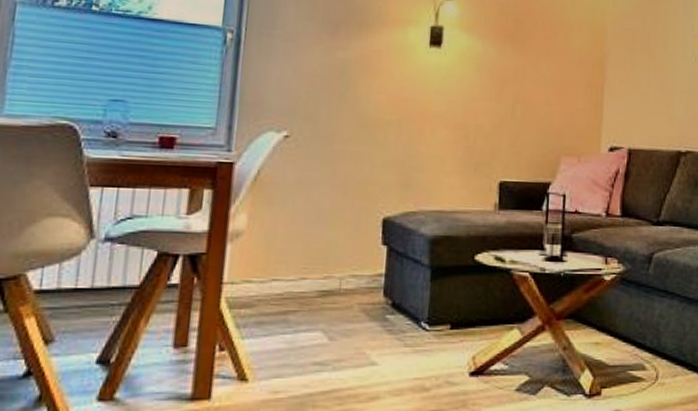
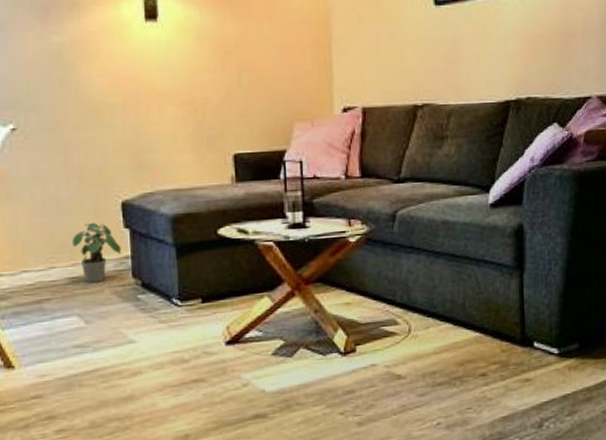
potted plant: none [328,237,377,299] -> present [72,223,122,283]

